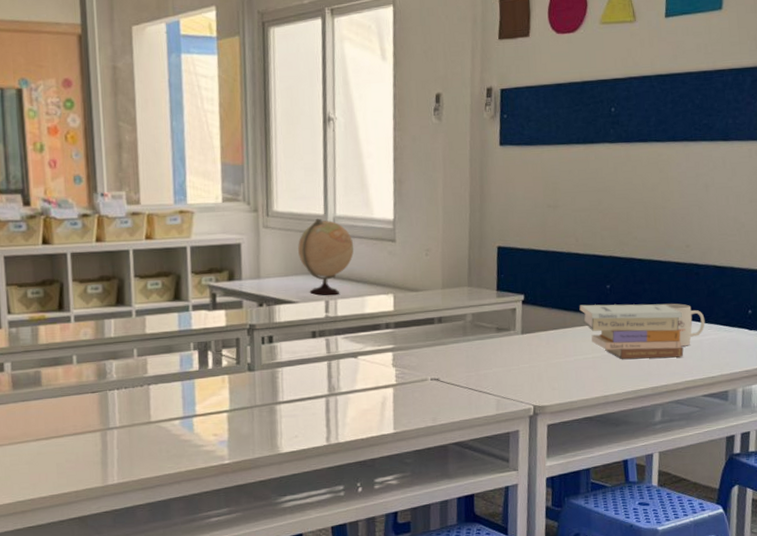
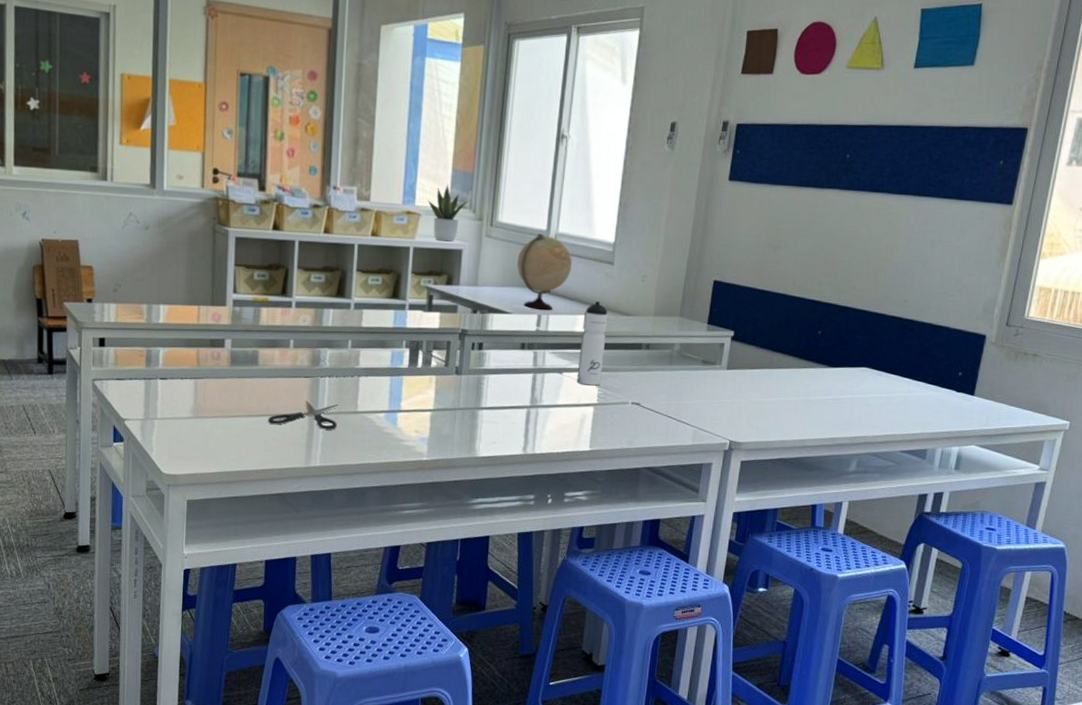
scissors: none [58,416,131,446] -> present [268,400,339,430]
potted plant: none [199,178,242,237] -> present [427,183,469,242]
water bottle: none [371,281,398,367] -> present [577,302,608,386]
books: present [579,303,684,359] -> none [787,347,892,411]
mug: present [664,303,705,347] -> none [874,356,913,401]

